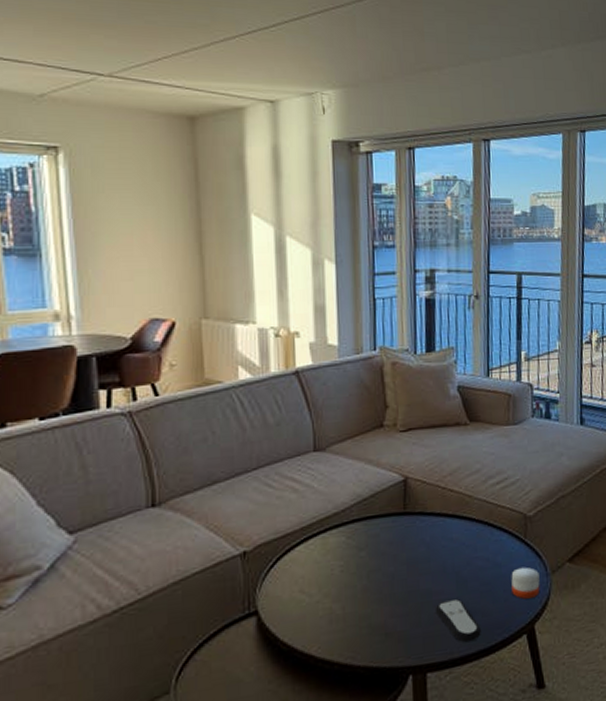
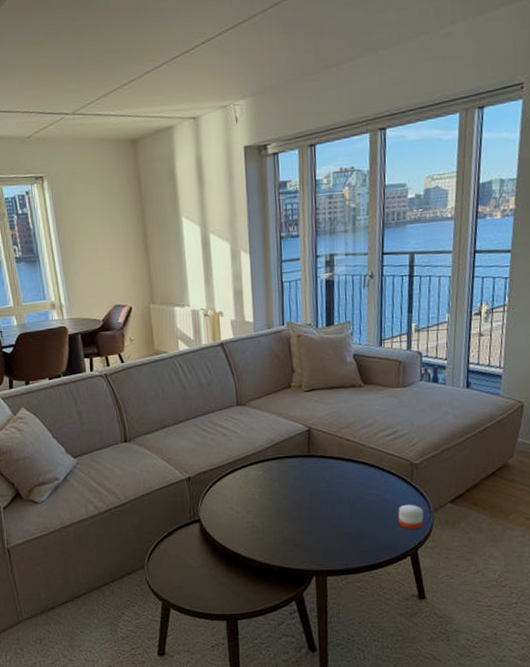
remote control: present [435,598,481,643] -> none [333,524,372,558]

